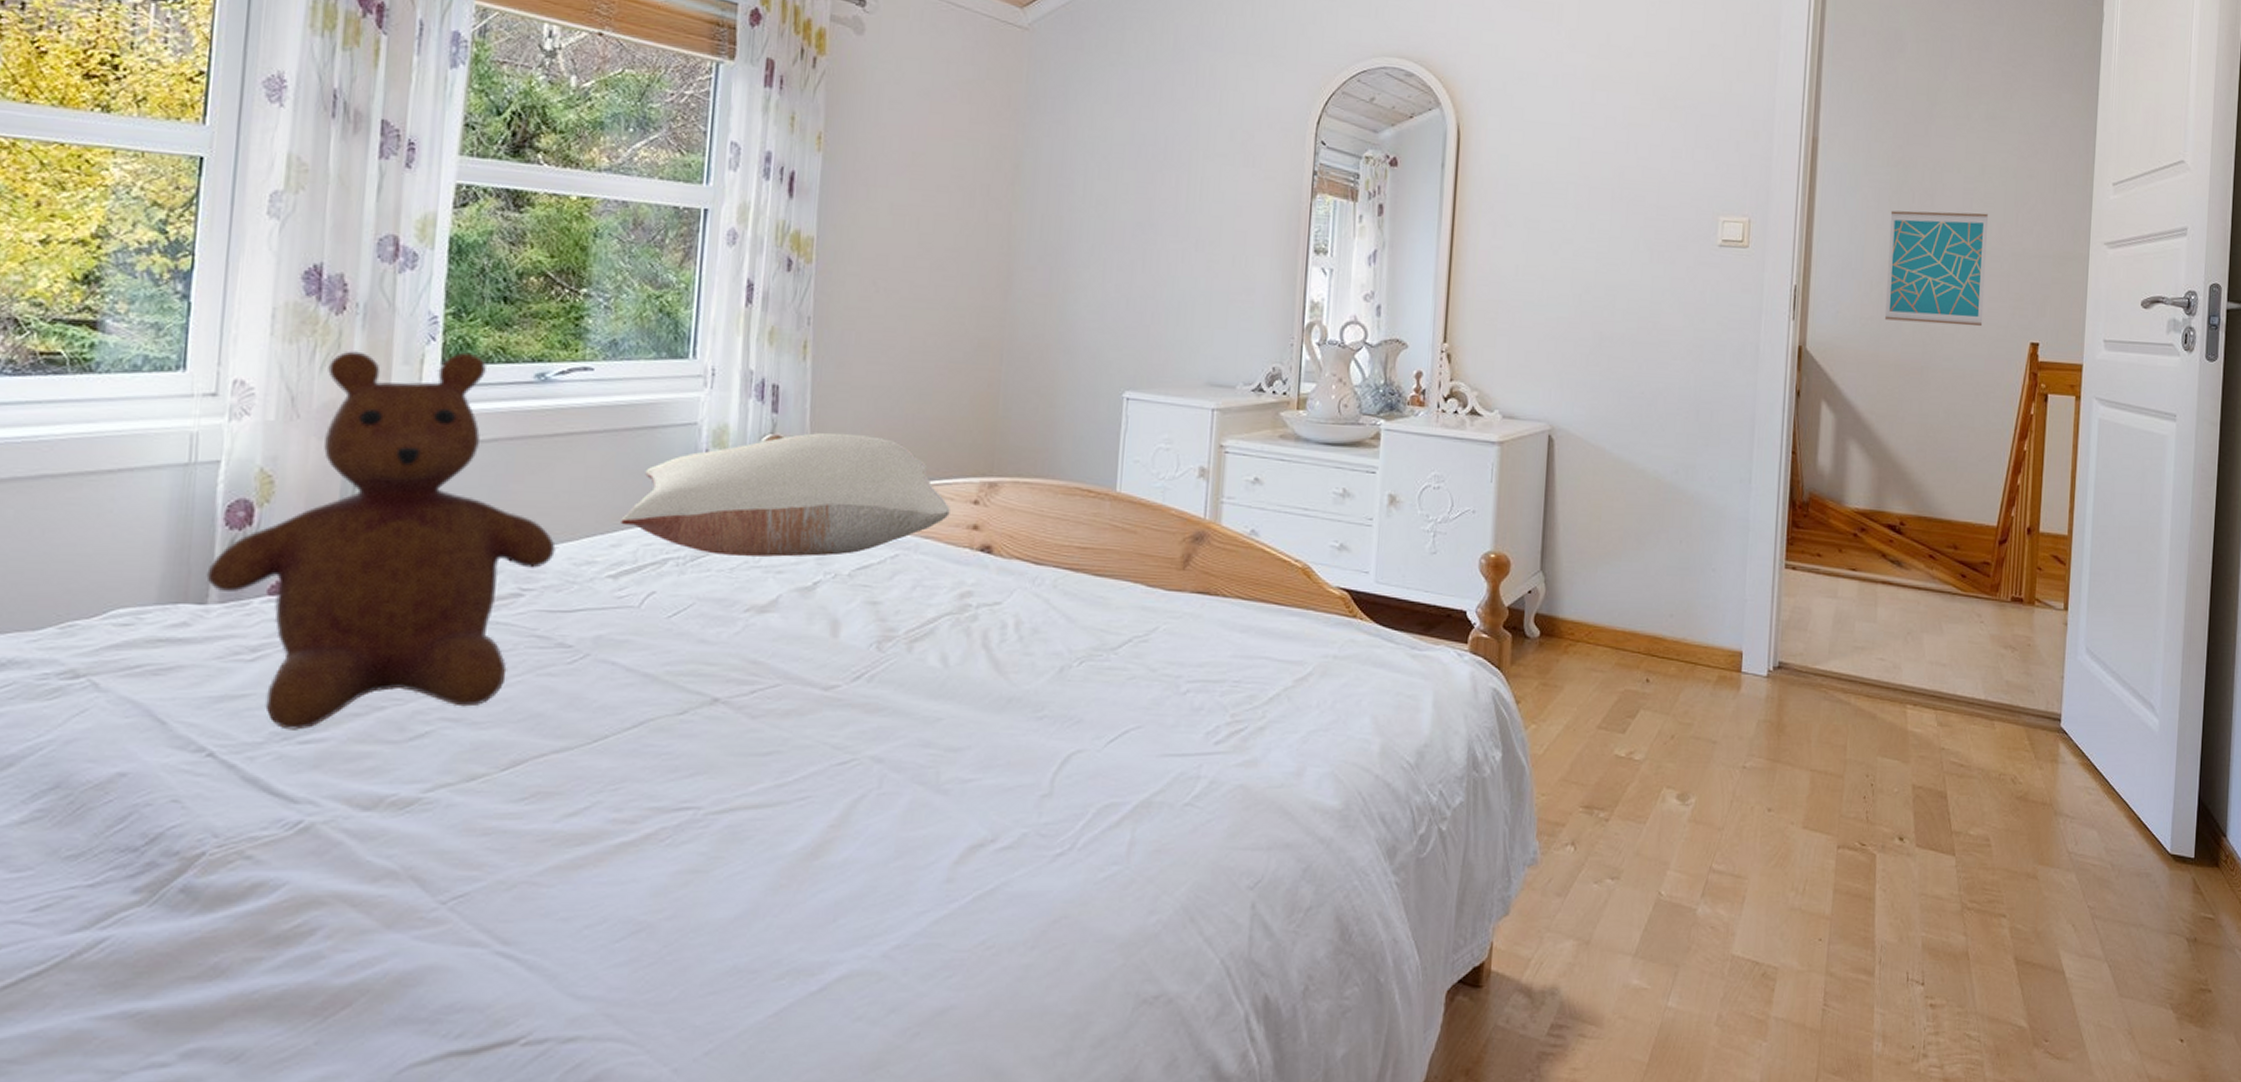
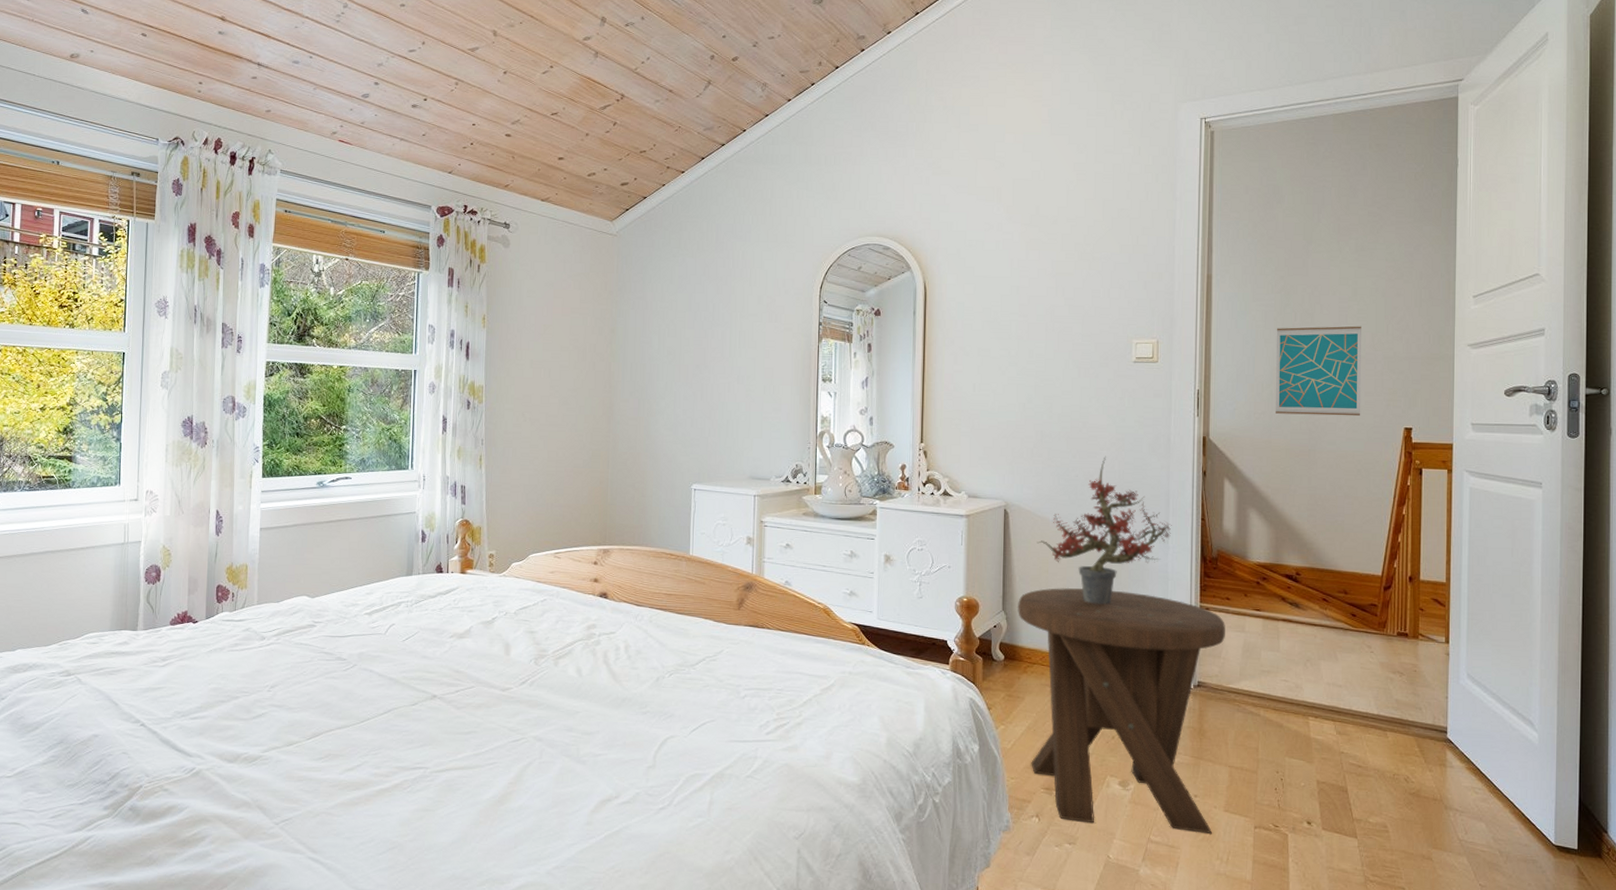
teddy bear: present [206,350,556,730] -> none [136,469,334,711]
pillow: present [621,432,950,557] -> none [372,517,579,601]
music stool: none [1559,539,1815,857] -> present [1017,587,1225,834]
potted plant: none [1588,367,1757,563] -> present [1036,455,1172,605]

